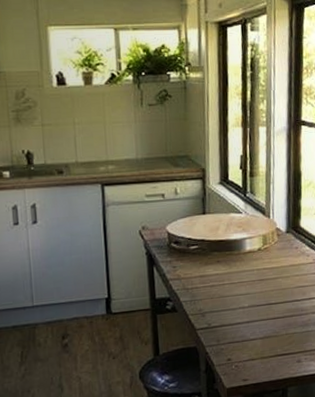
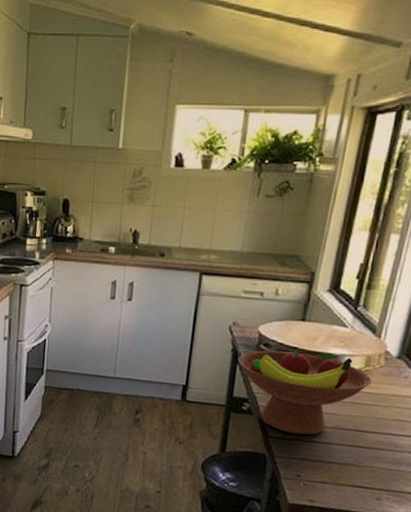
fruit bowl: none [153,238,271,321] -> present [237,349,372,435]

